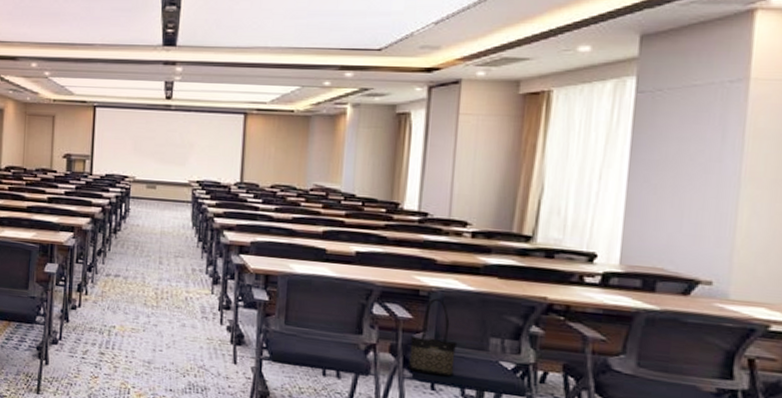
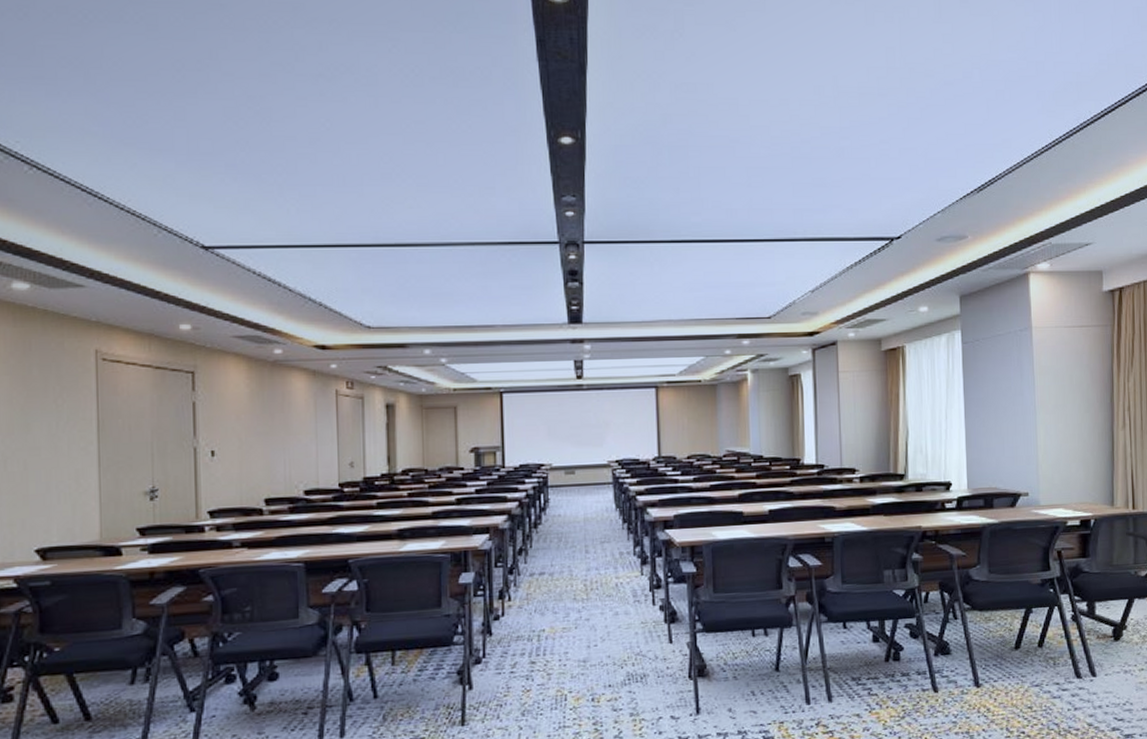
tote bag: present [409,298,458,377] -> none [823,542,860,615]

